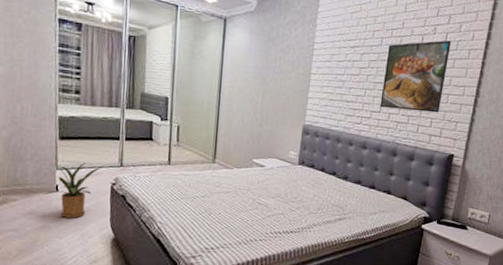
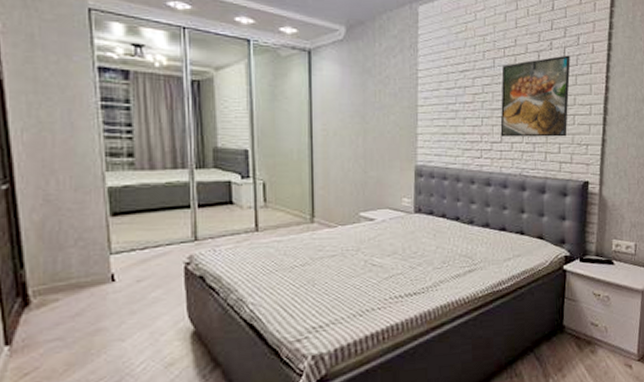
house plant: present [43,163,103,218] -> none [94,242,171,314]

